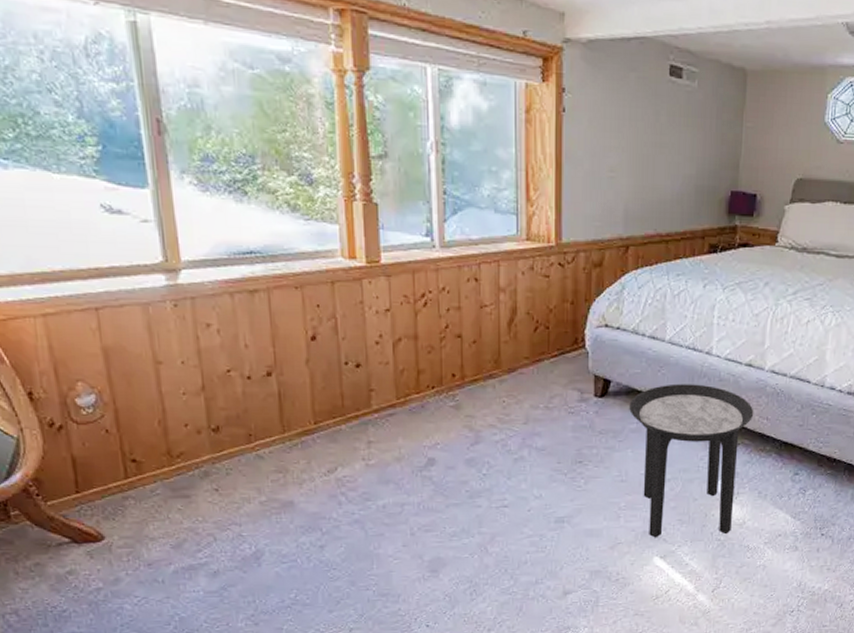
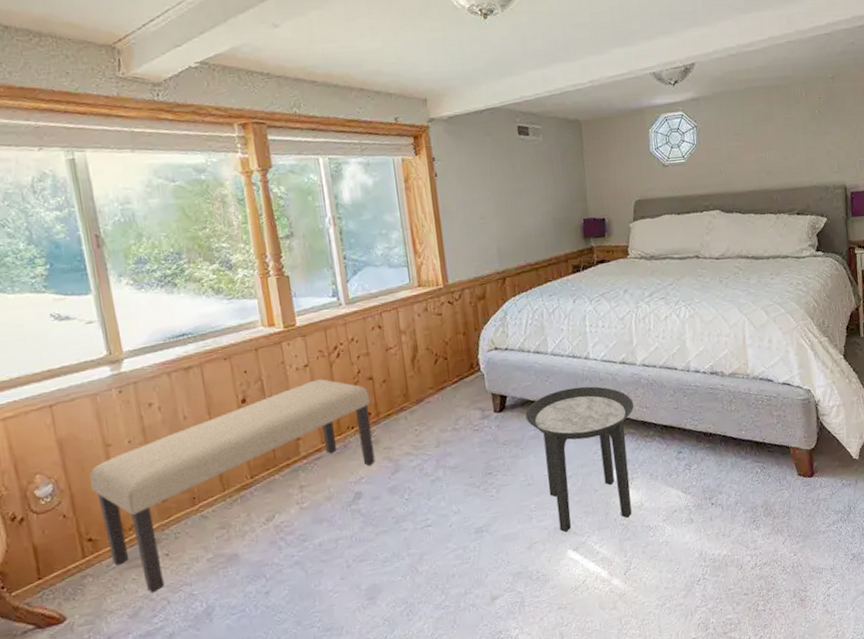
bench: none [136,328,457,527] -> present [89,379,376,593]

